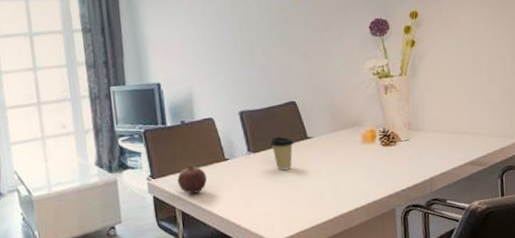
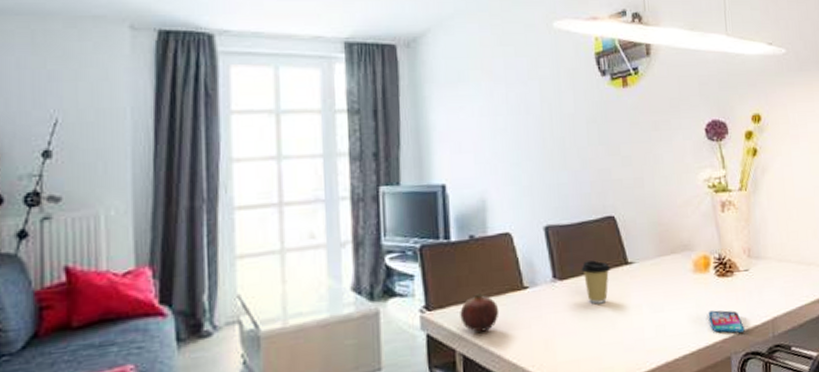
smartphone: none [375,172,406,190] -> present [708,310,745,333]

